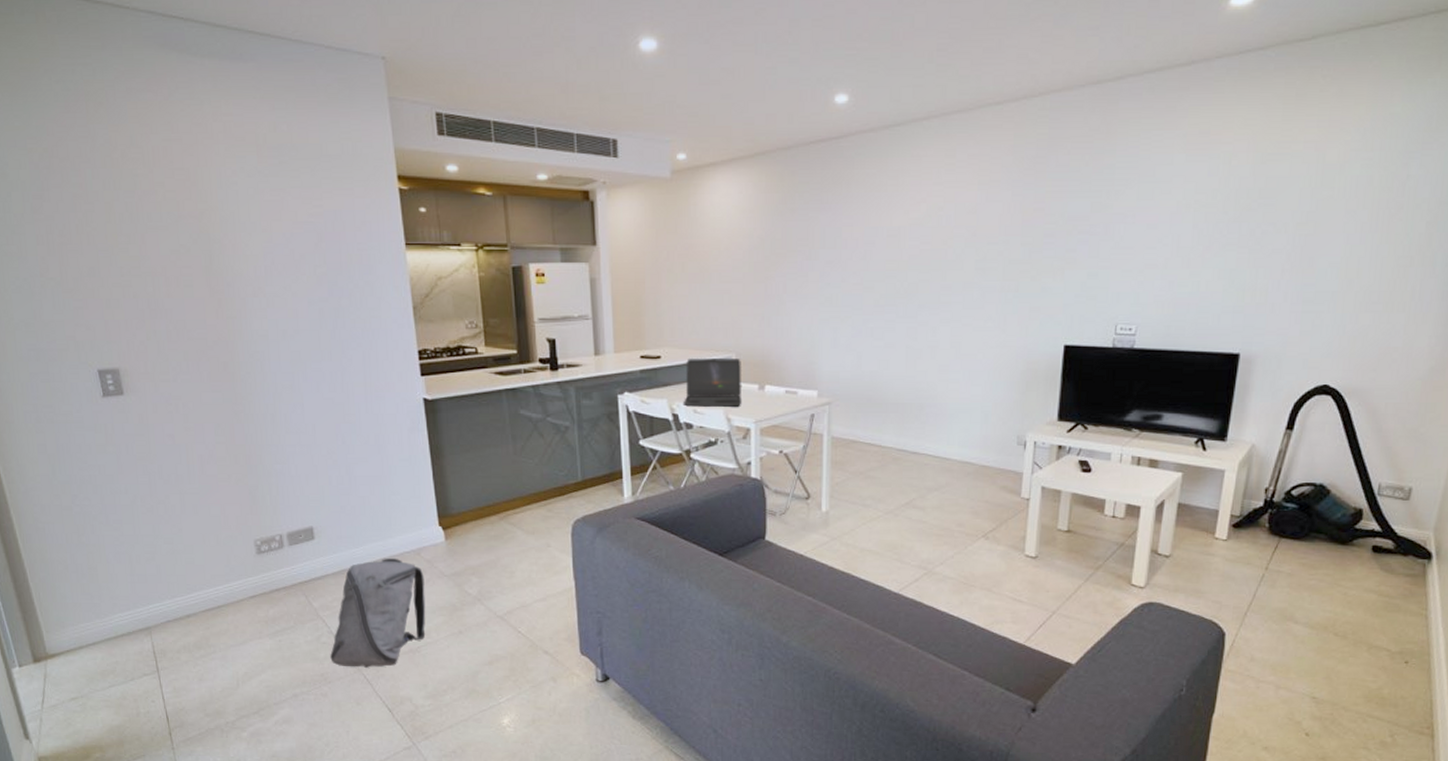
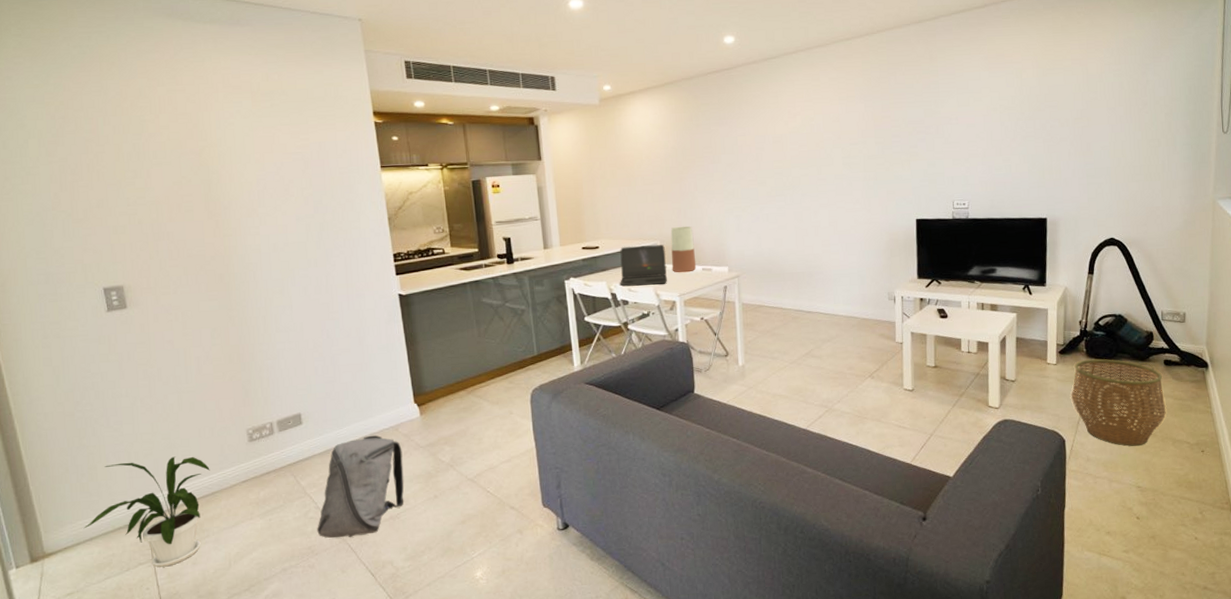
house plant: none [85,563,216,680] -> present [83,456,210,567]
vase: none [748,337,779,395] -> present [670,226,697,273]
basket: none [1240,537,1367,648] -> present [1071,358,1166,446]

